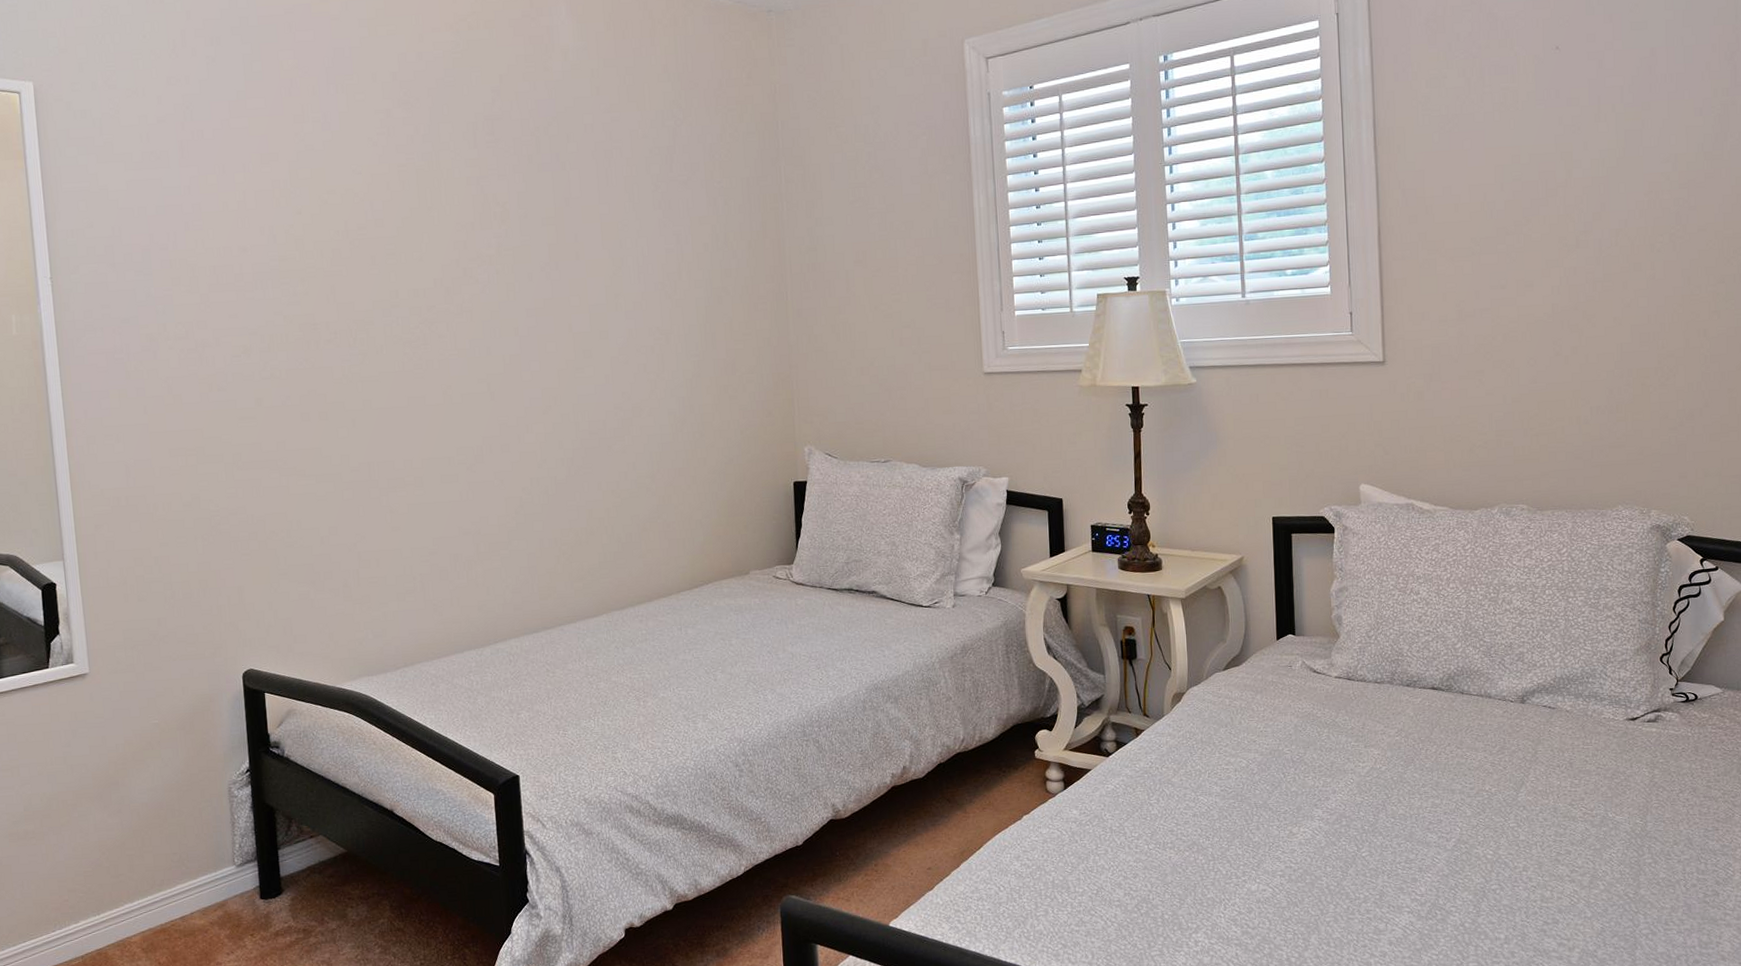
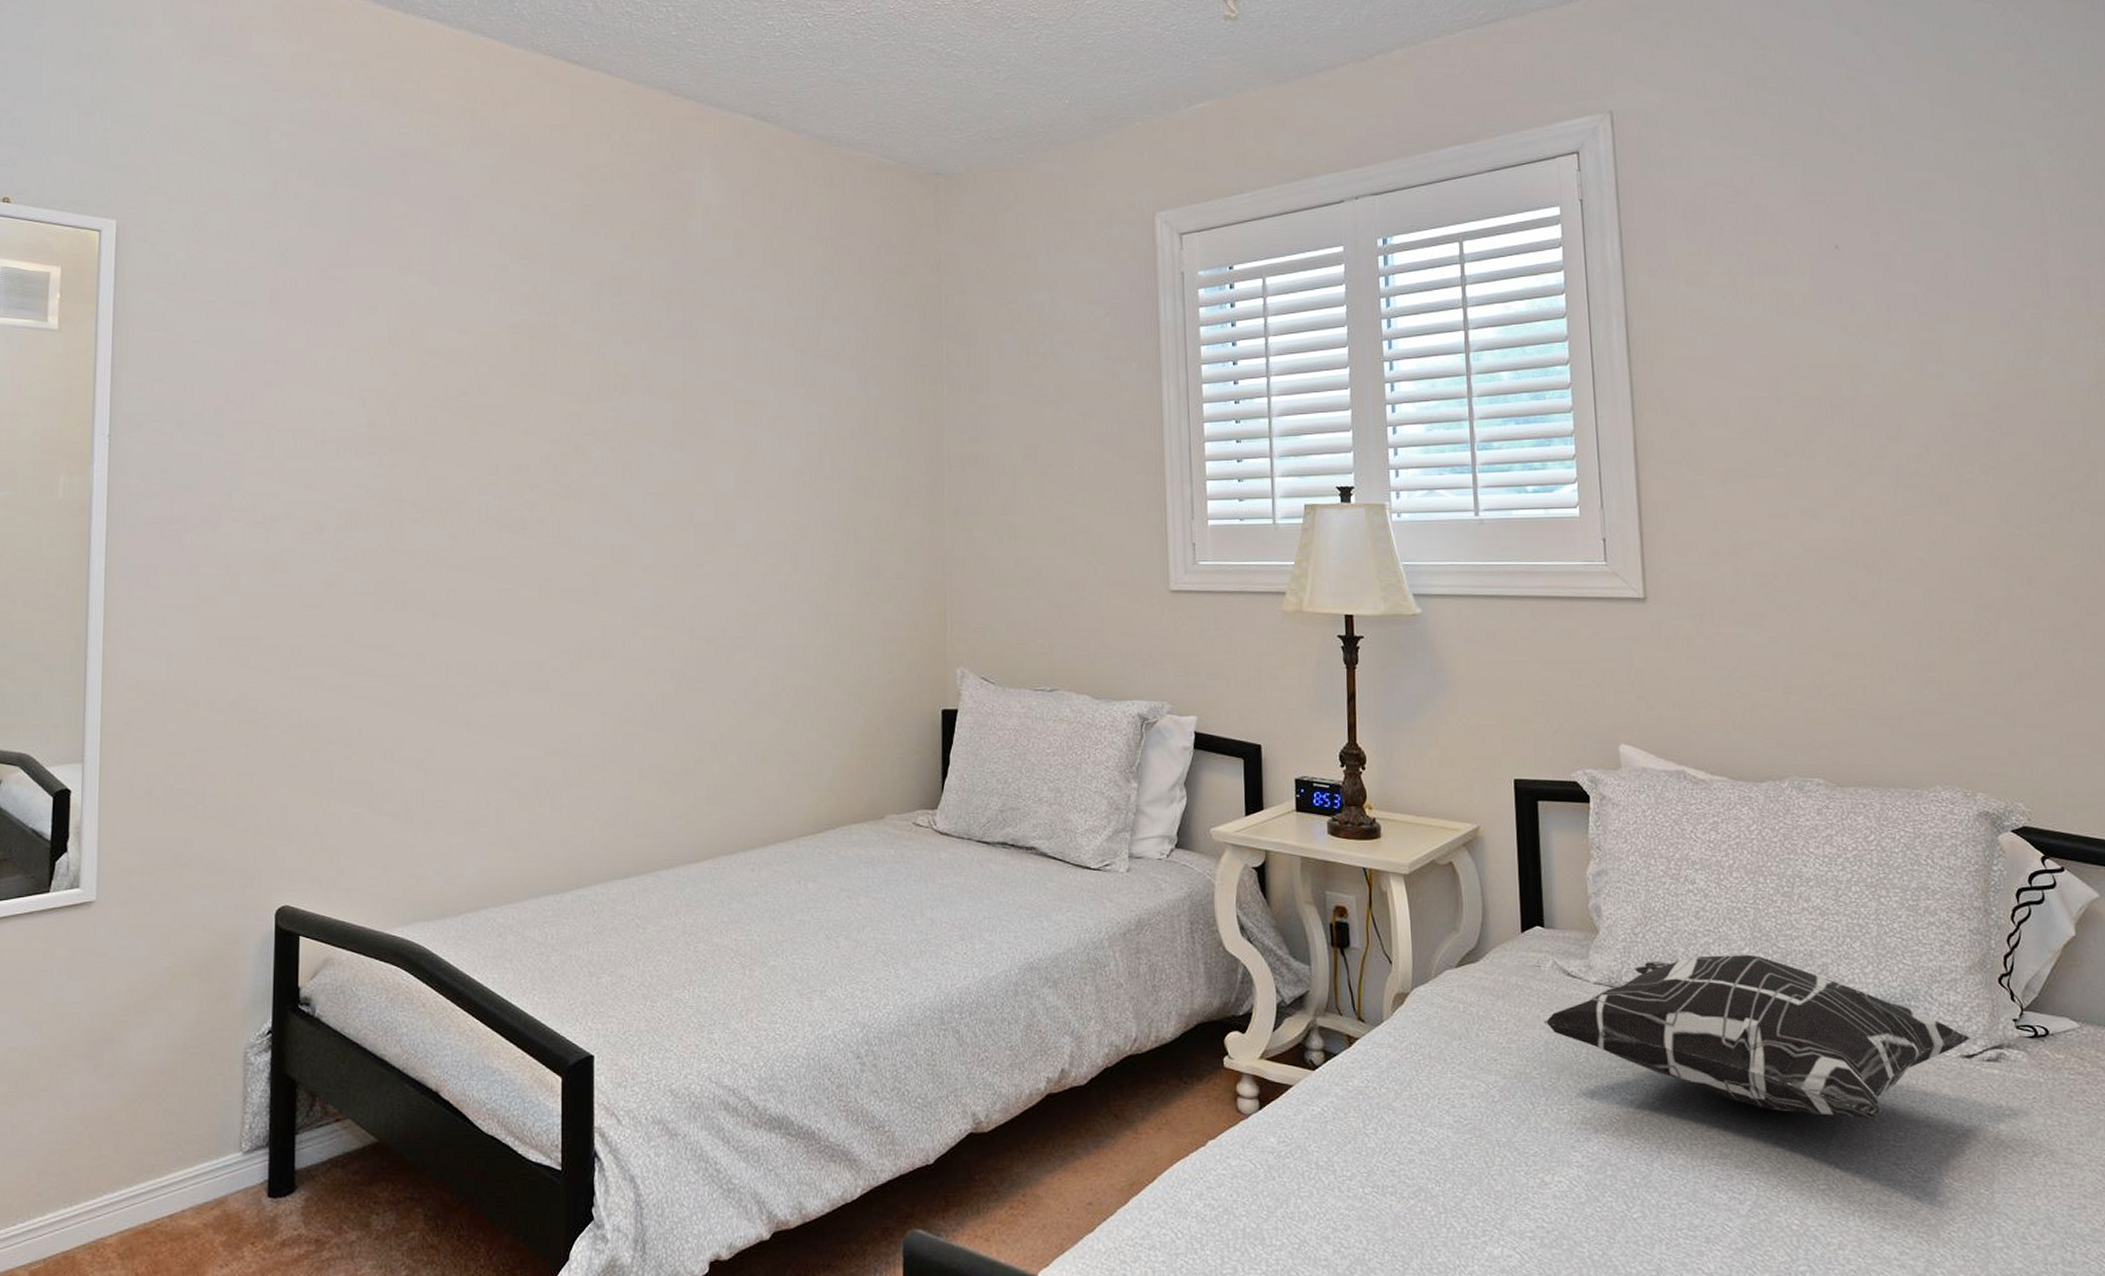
decorative pillow: none [1294,648,1635,772] -> present [1543,954,1971,1119]

